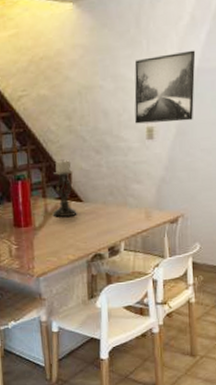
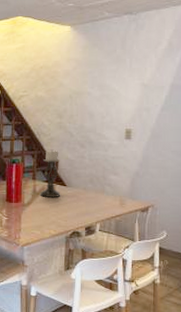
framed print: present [134,50,196,124] -> none [116,69,171,127]

